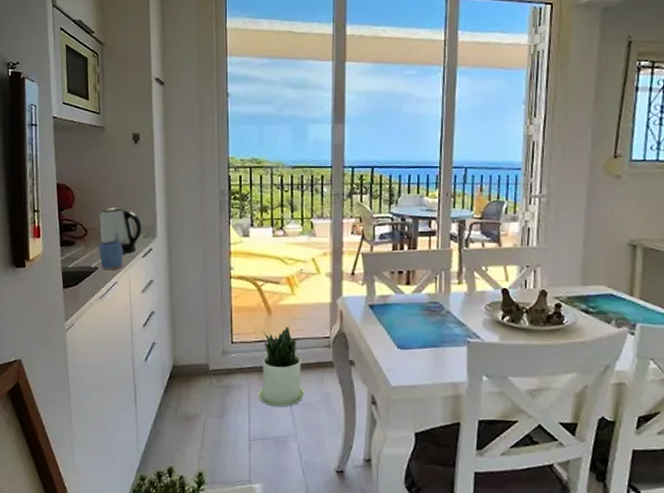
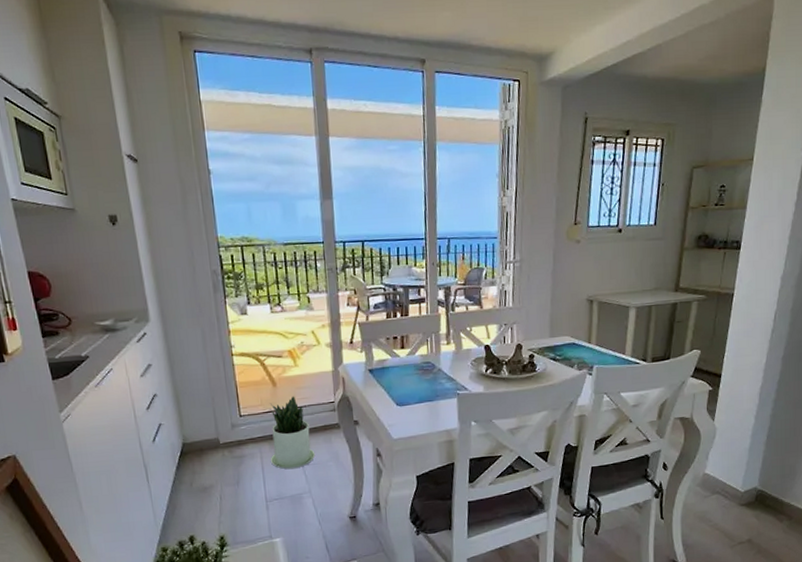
mug: present [98,241,124,270] -> none [85,328,116,358]
kettle: present [99,206,142,254] -> none [81,292,133,340]

